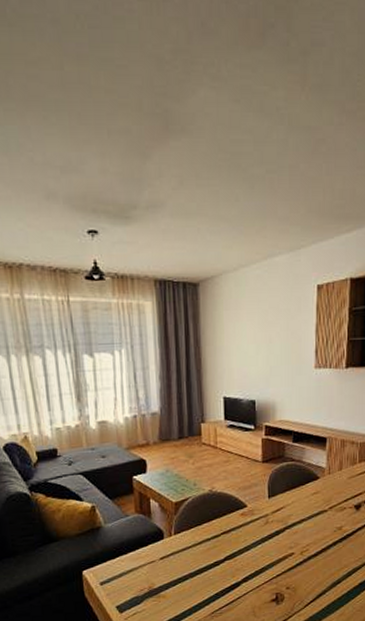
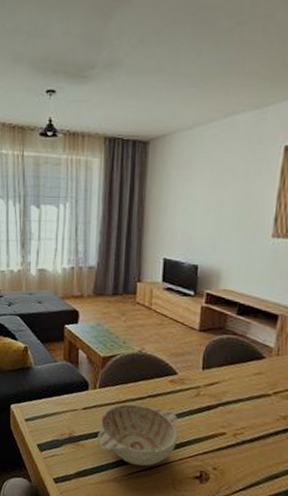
decorative bowl: none [178,542,253,603] -> present [98,403,178,466]

